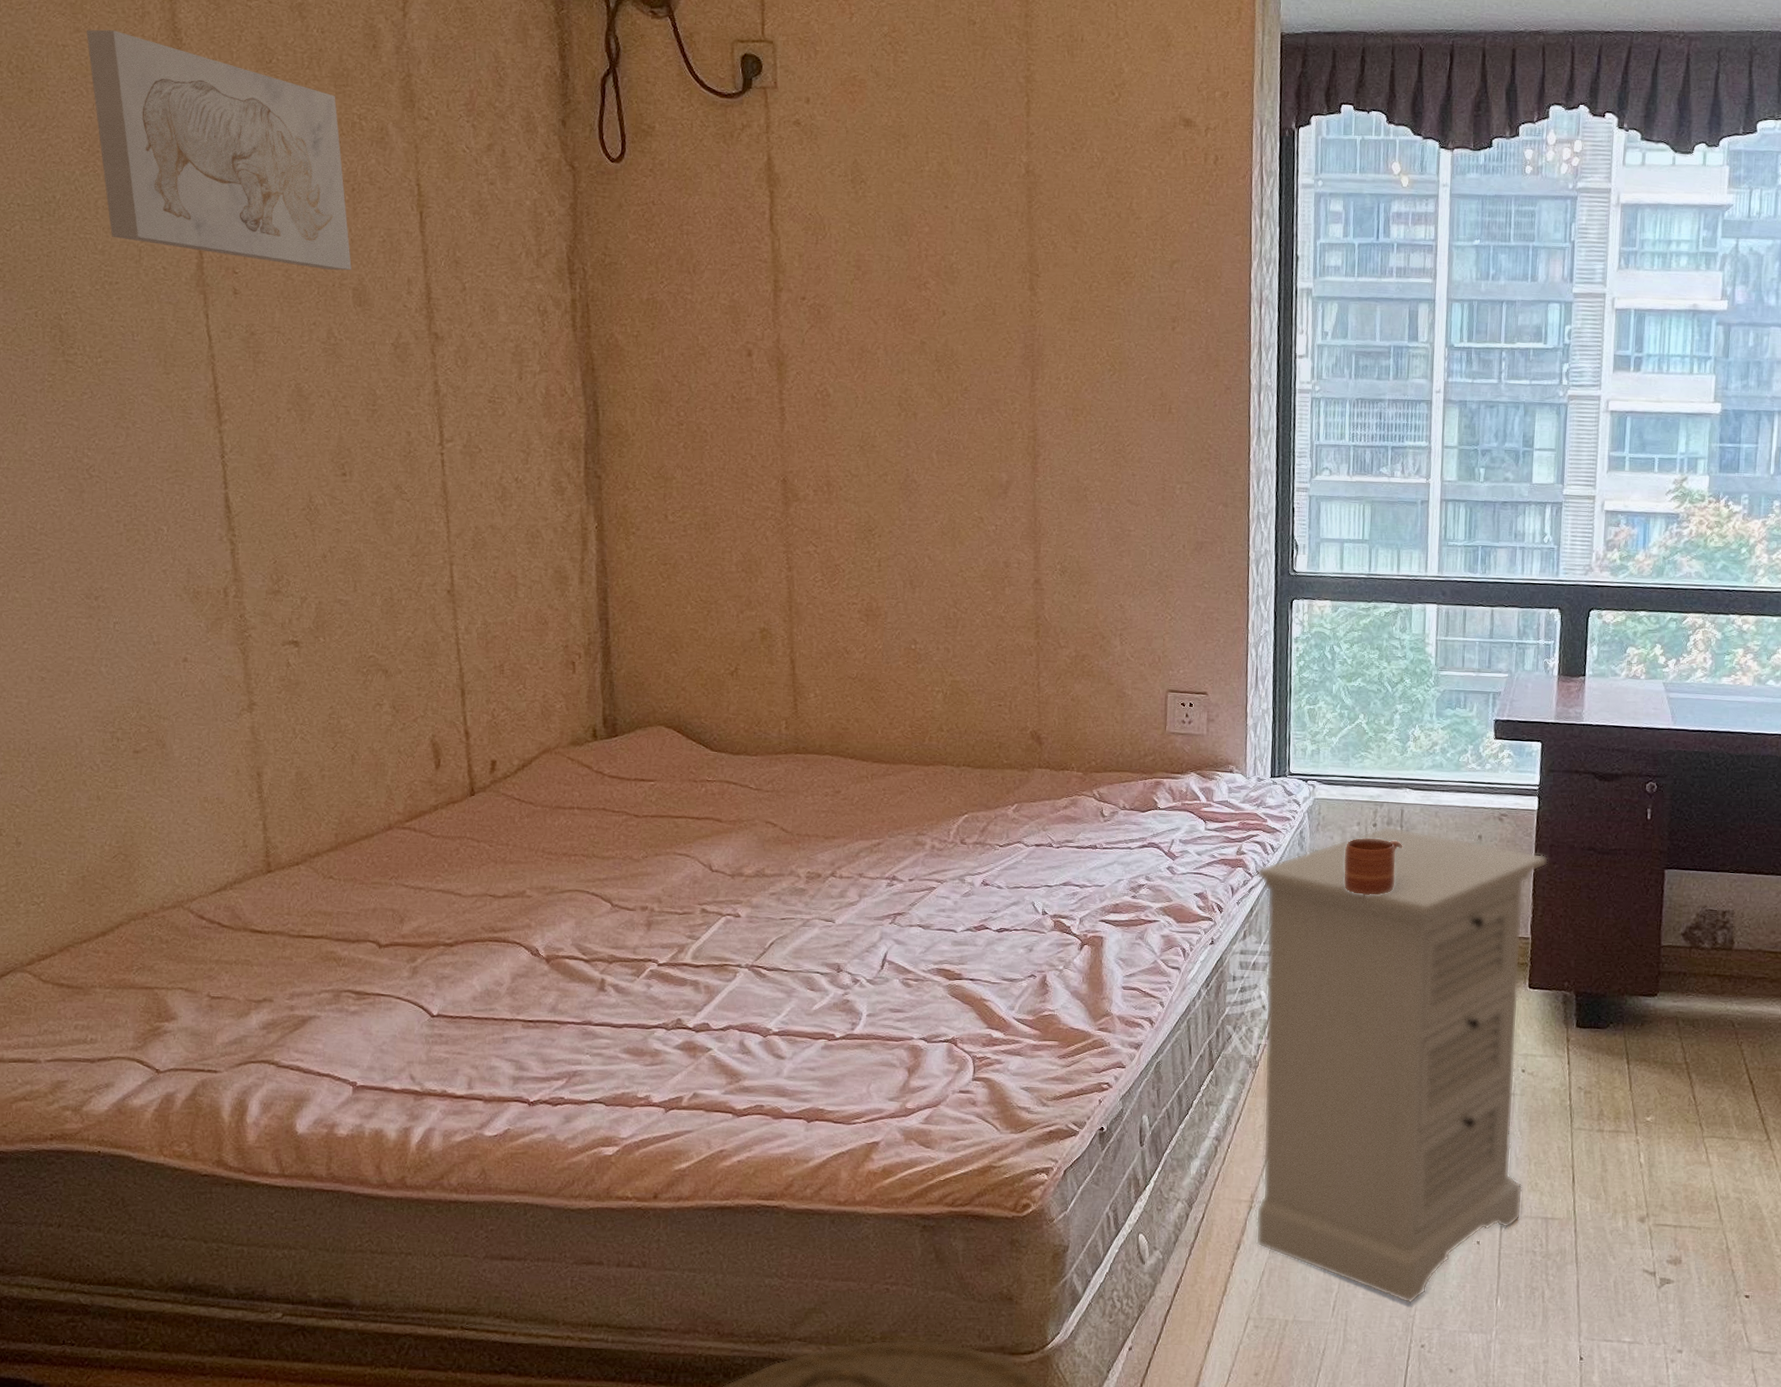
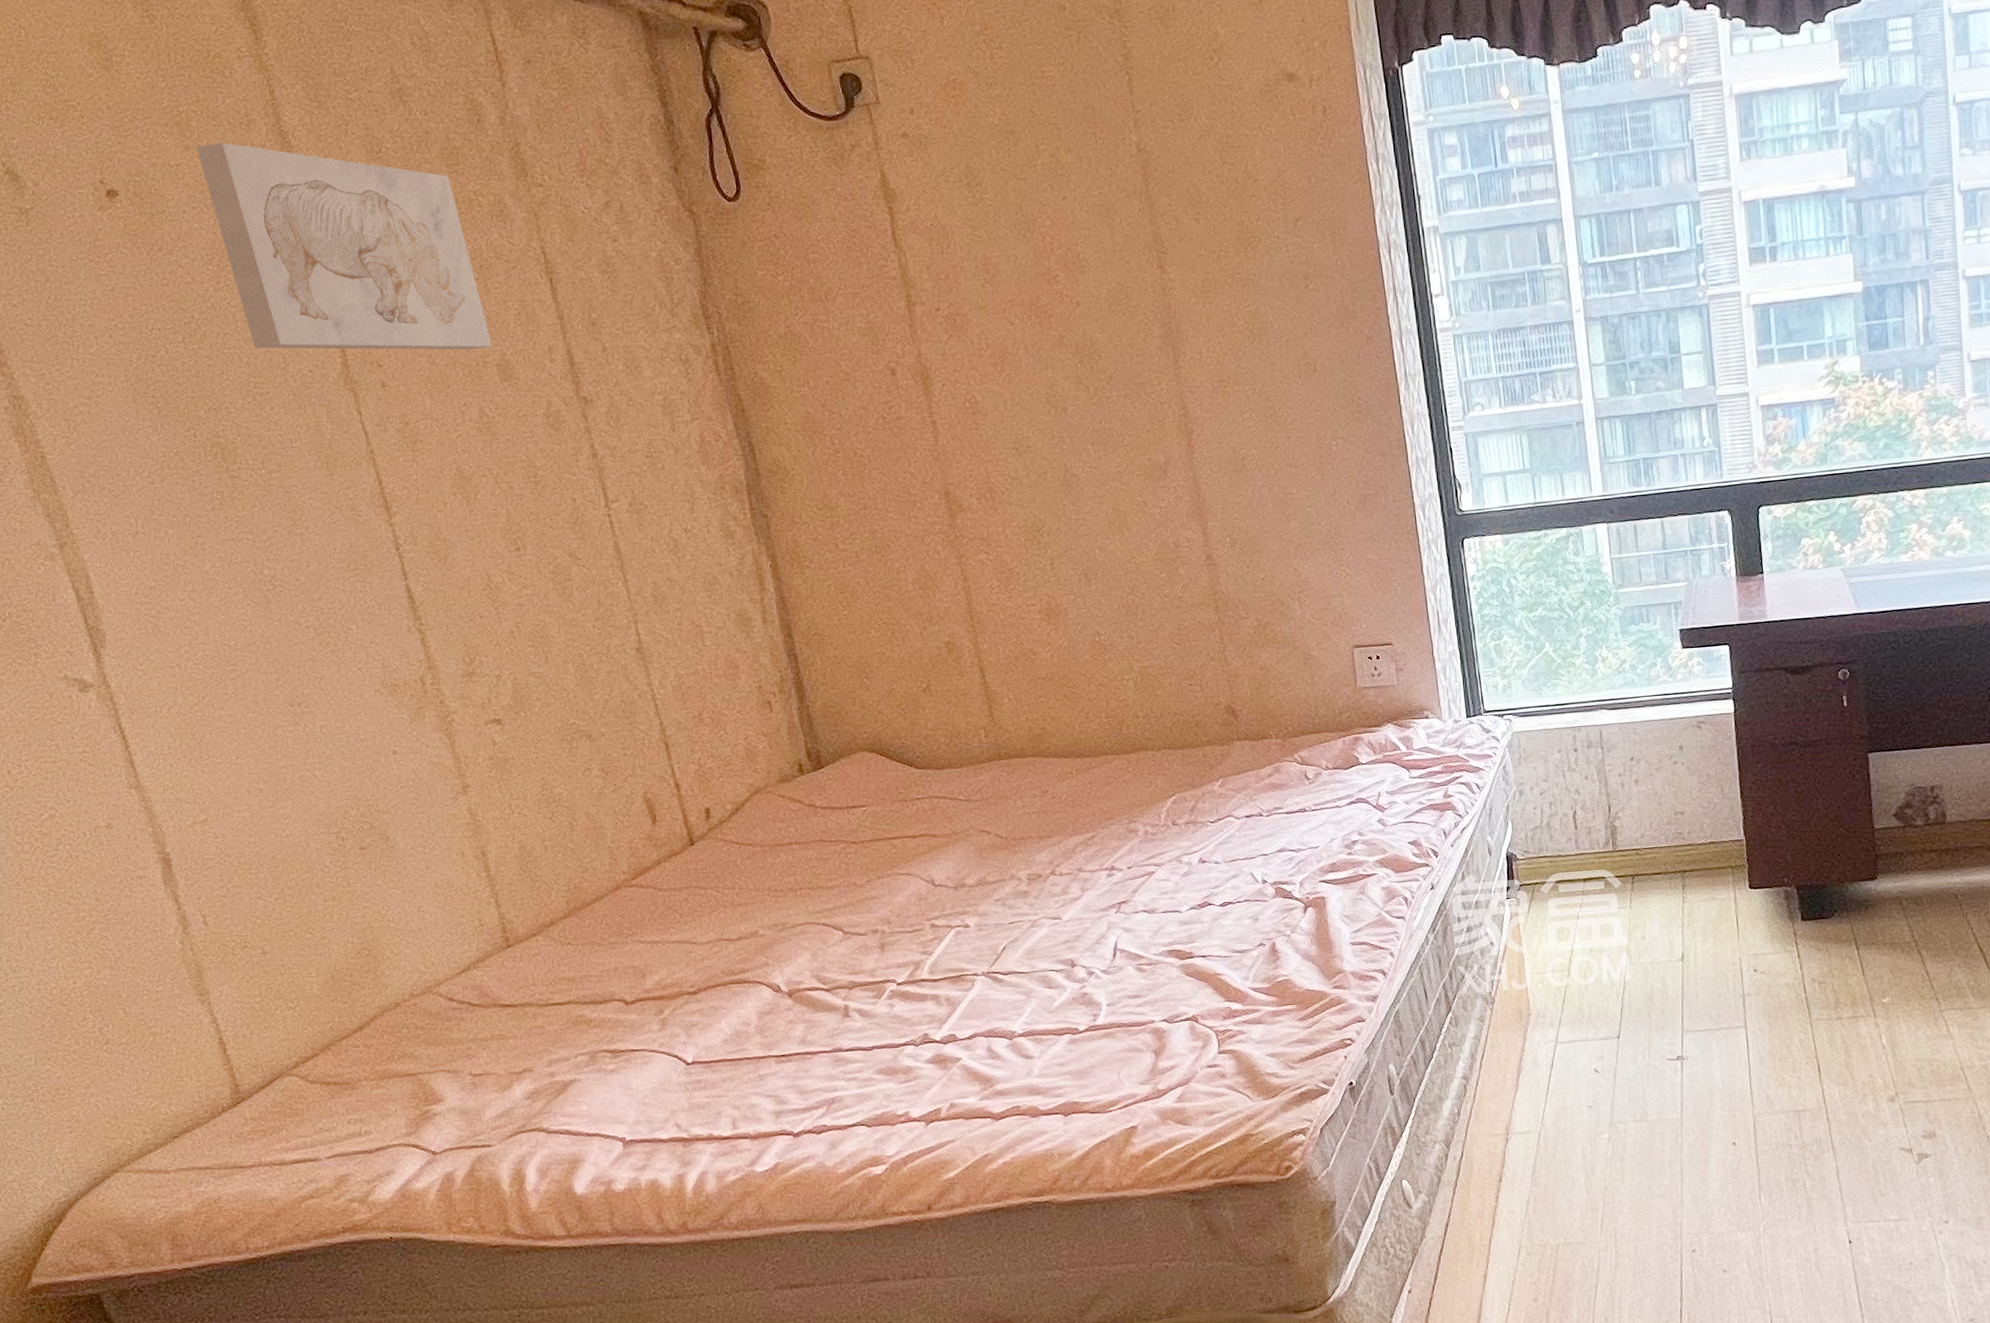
nightstand: present [1255,826,1548,1305] -> none [1465,748,1773,1213]
mug: present [1344,838,1403,895] -> none [1550,762,1606,820]

